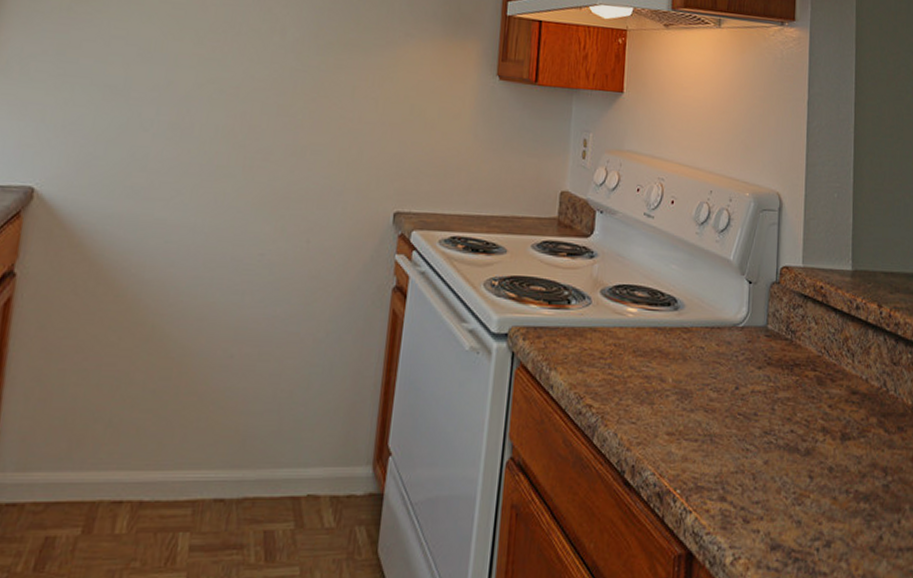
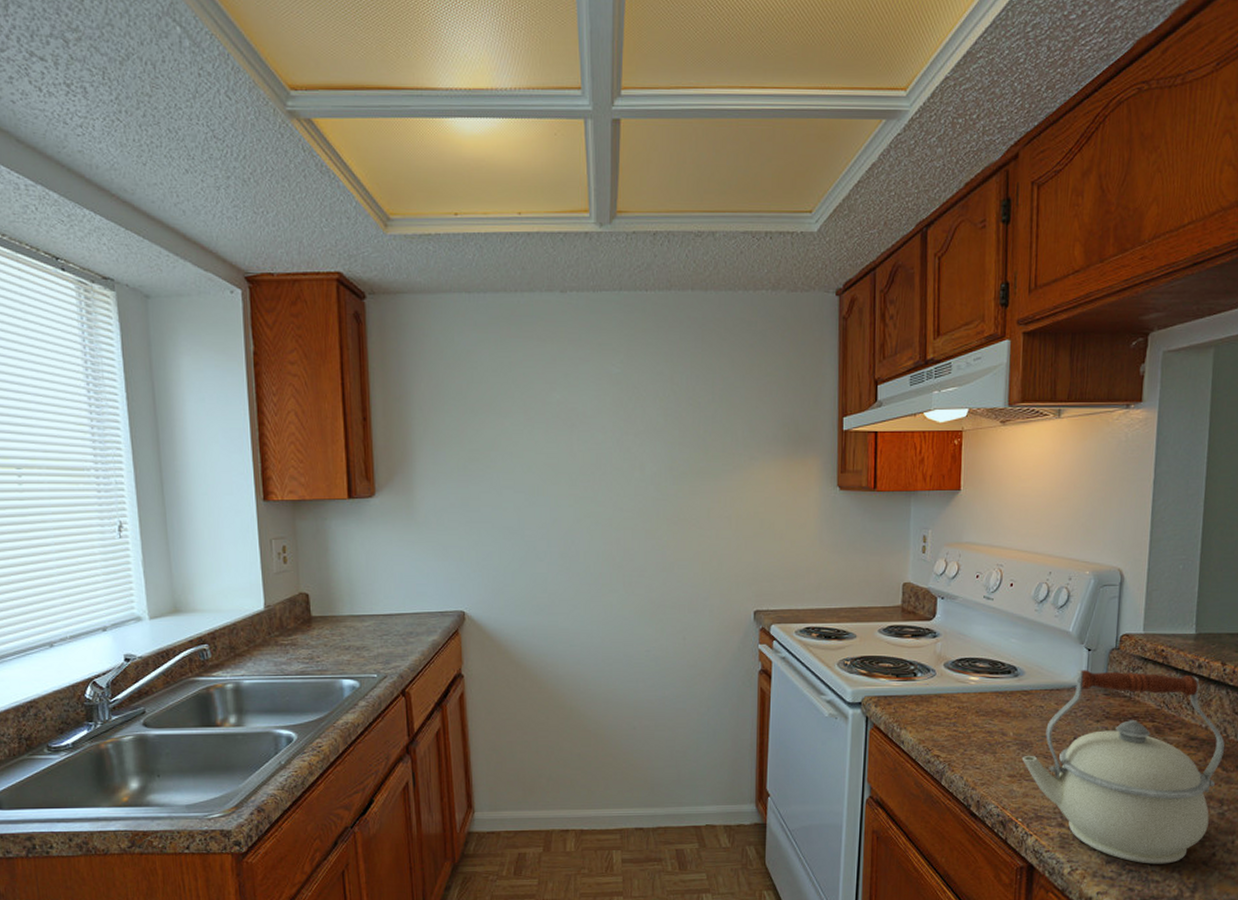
kettle: none [681,305,885,551] -> present [1021,670,1225,864]

